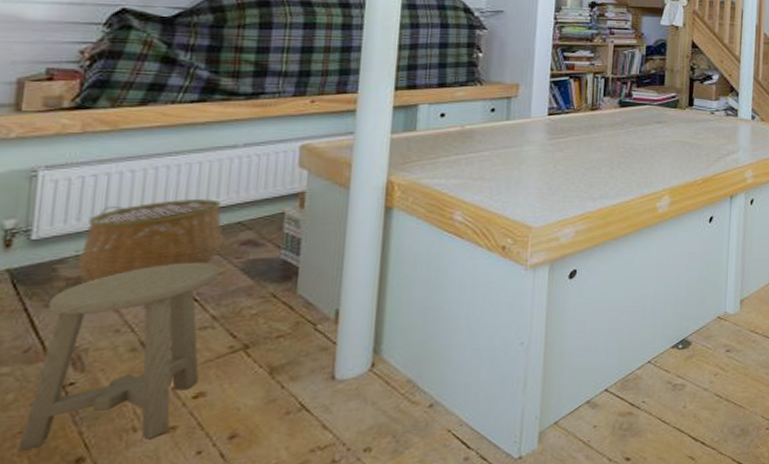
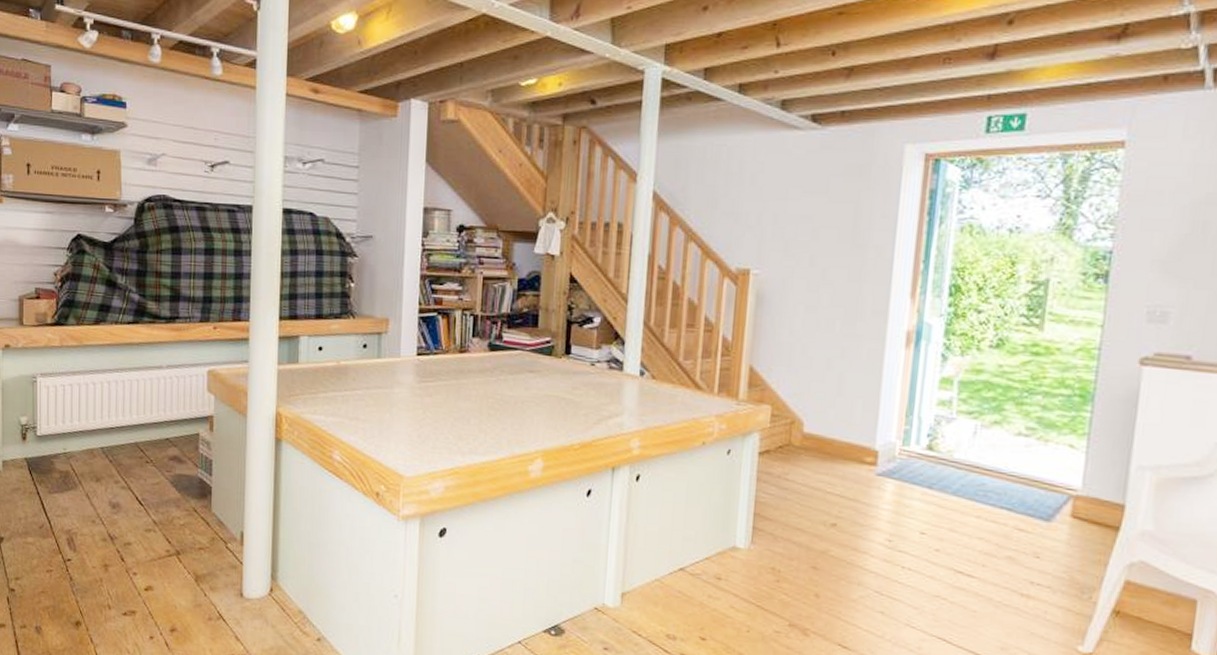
stool: present [17,262,220,451] -> none [42,469,156,618]
basket: present [78,199,224,283] -> none [66,412,158,477]

